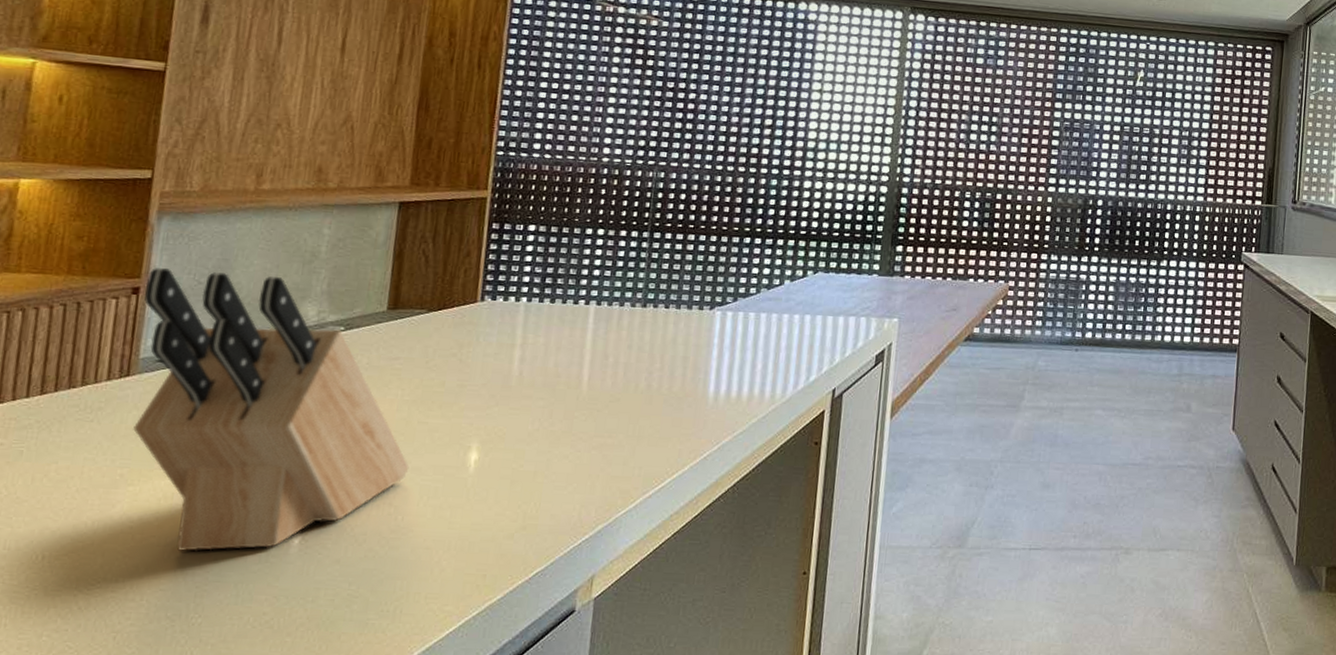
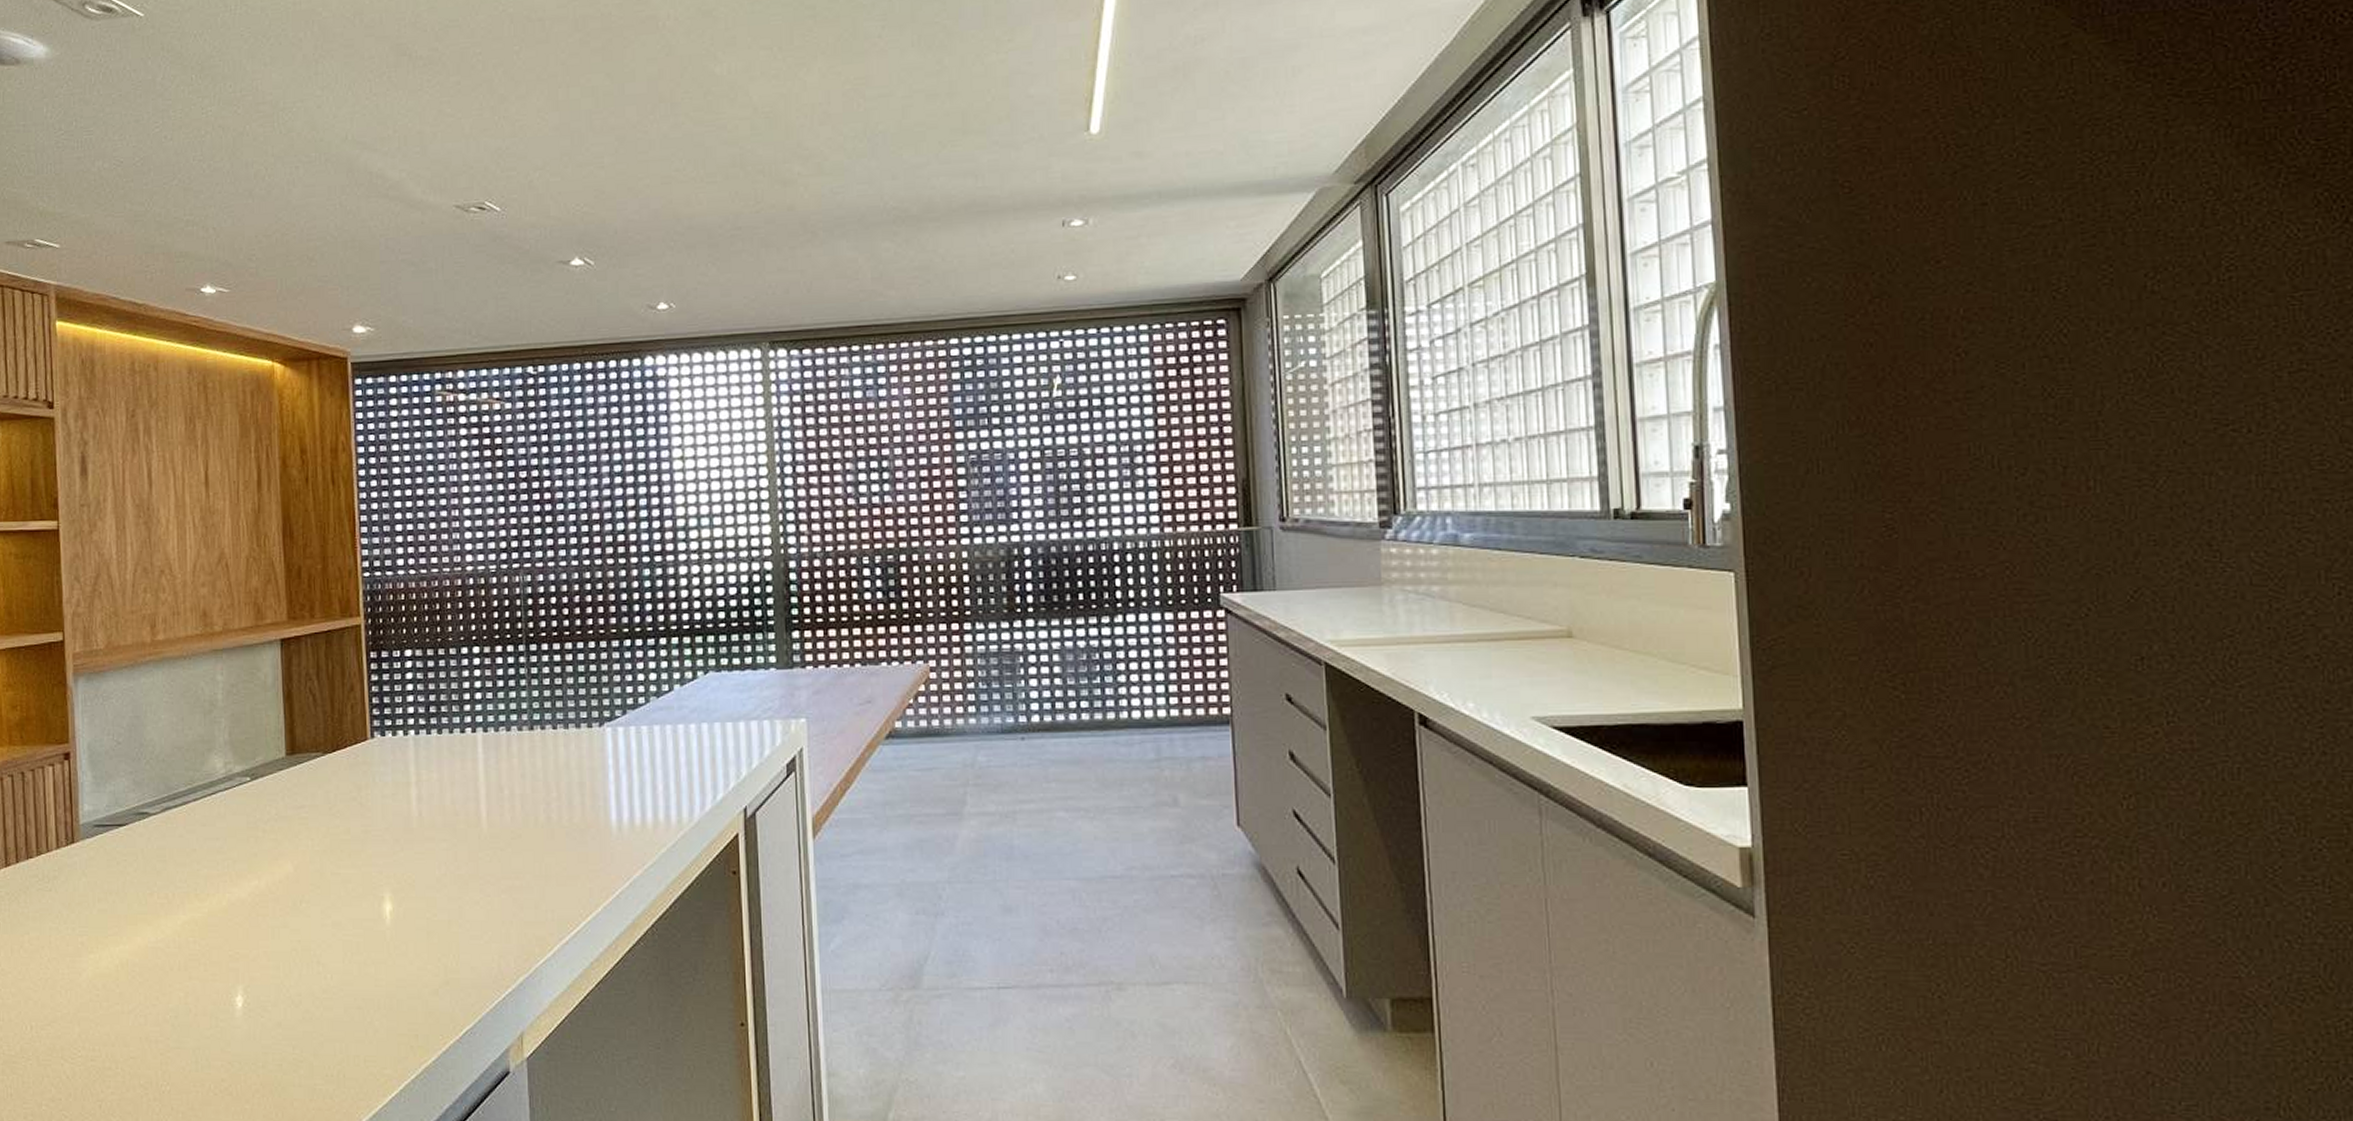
knife block: present [133,267,410,552] -> none [74,730,330,1018]

